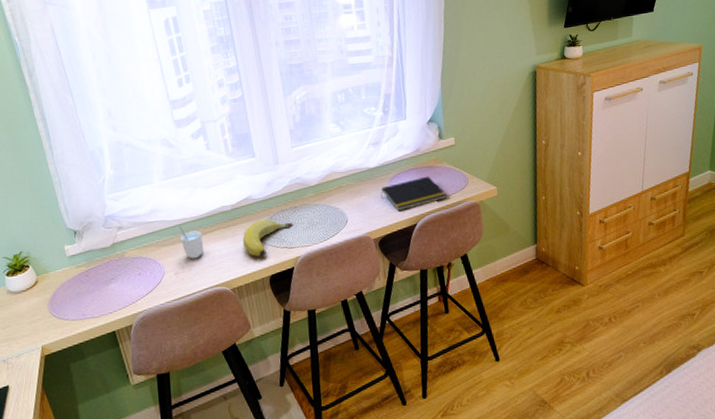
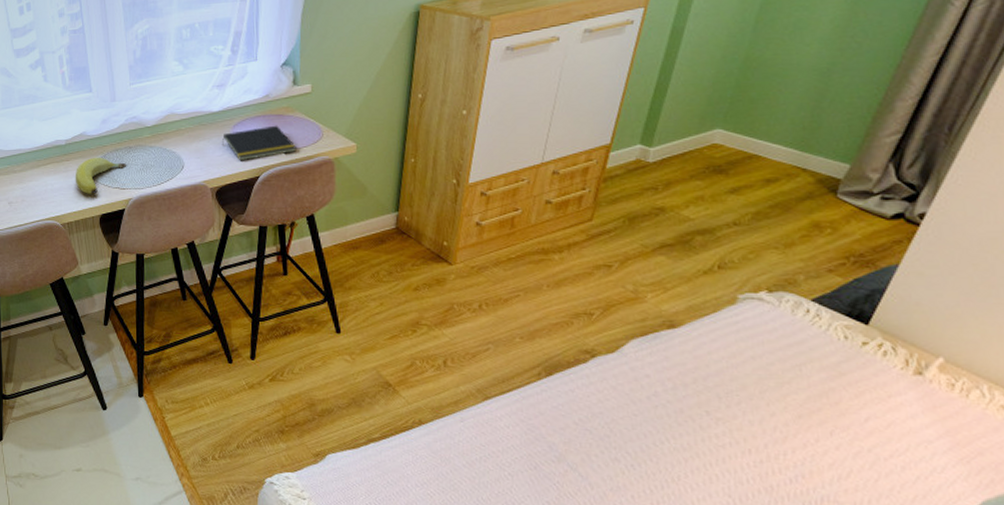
cup: present [179,225,204,259] -> none [14,156,37,190]

